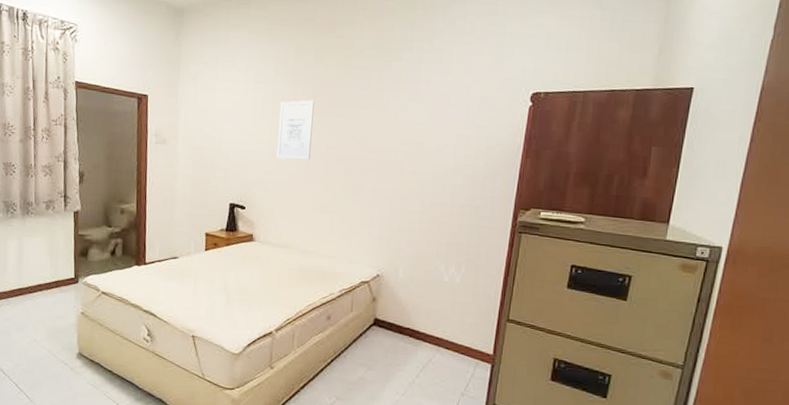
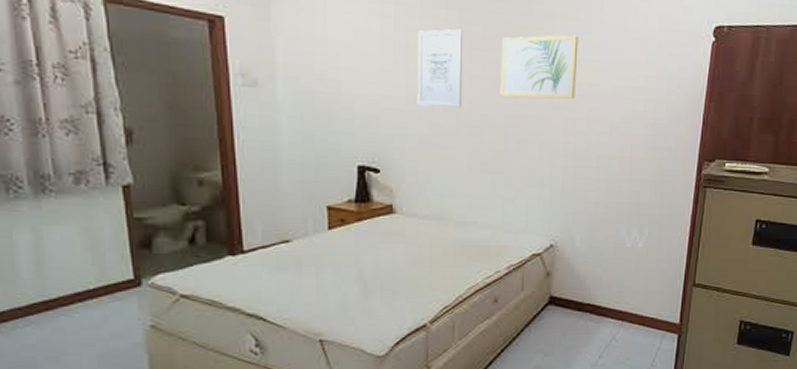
wall art: none [341,103,409,154] -> present [500,35,579,99]

